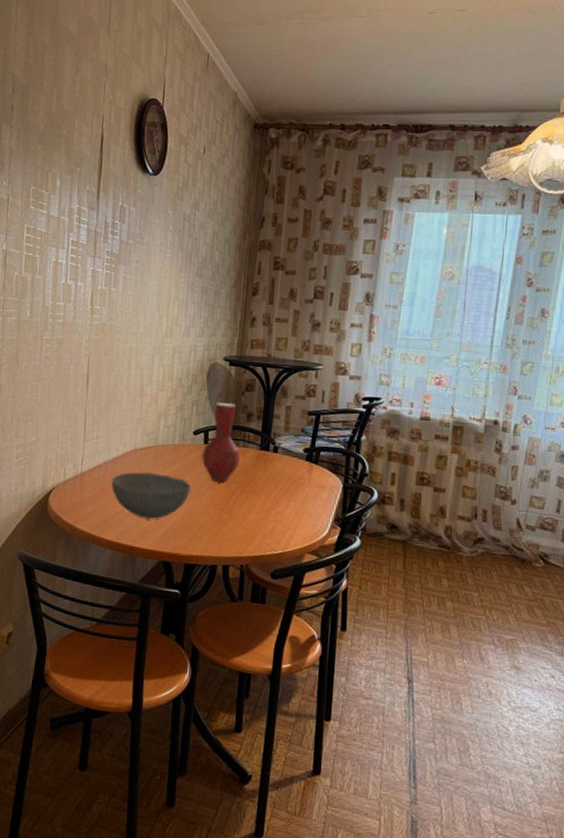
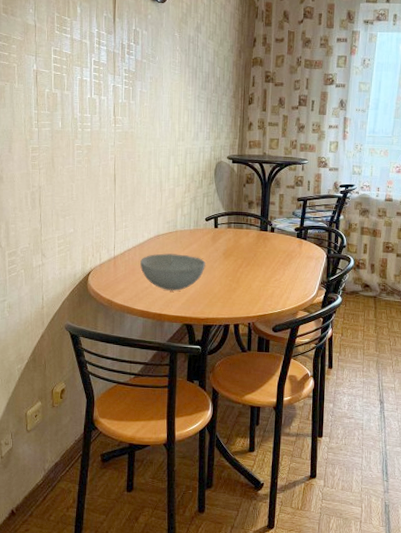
vase: present [201,402,240,483] -> none [213,194,244,258]

